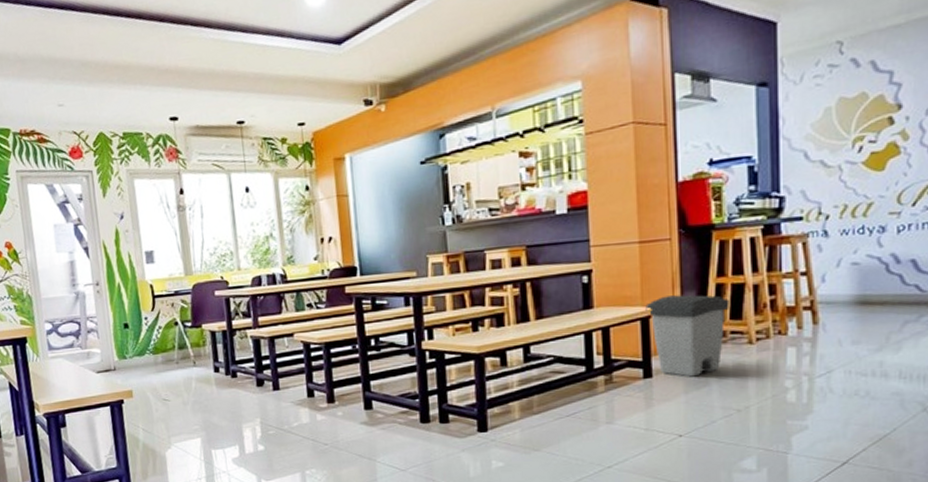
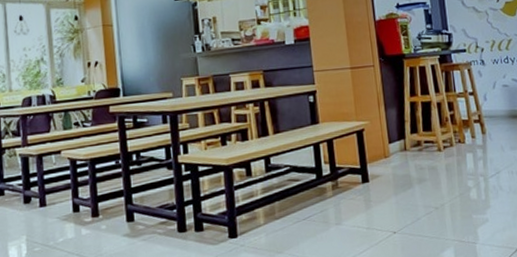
trash can: present [645,295,729,377] -> none [359,111,422,181]

